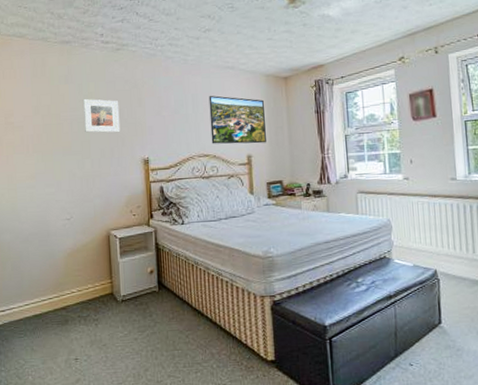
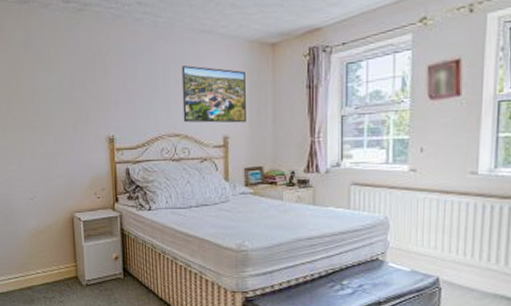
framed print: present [83,98,121,133] -> none [44,67,84,107]

